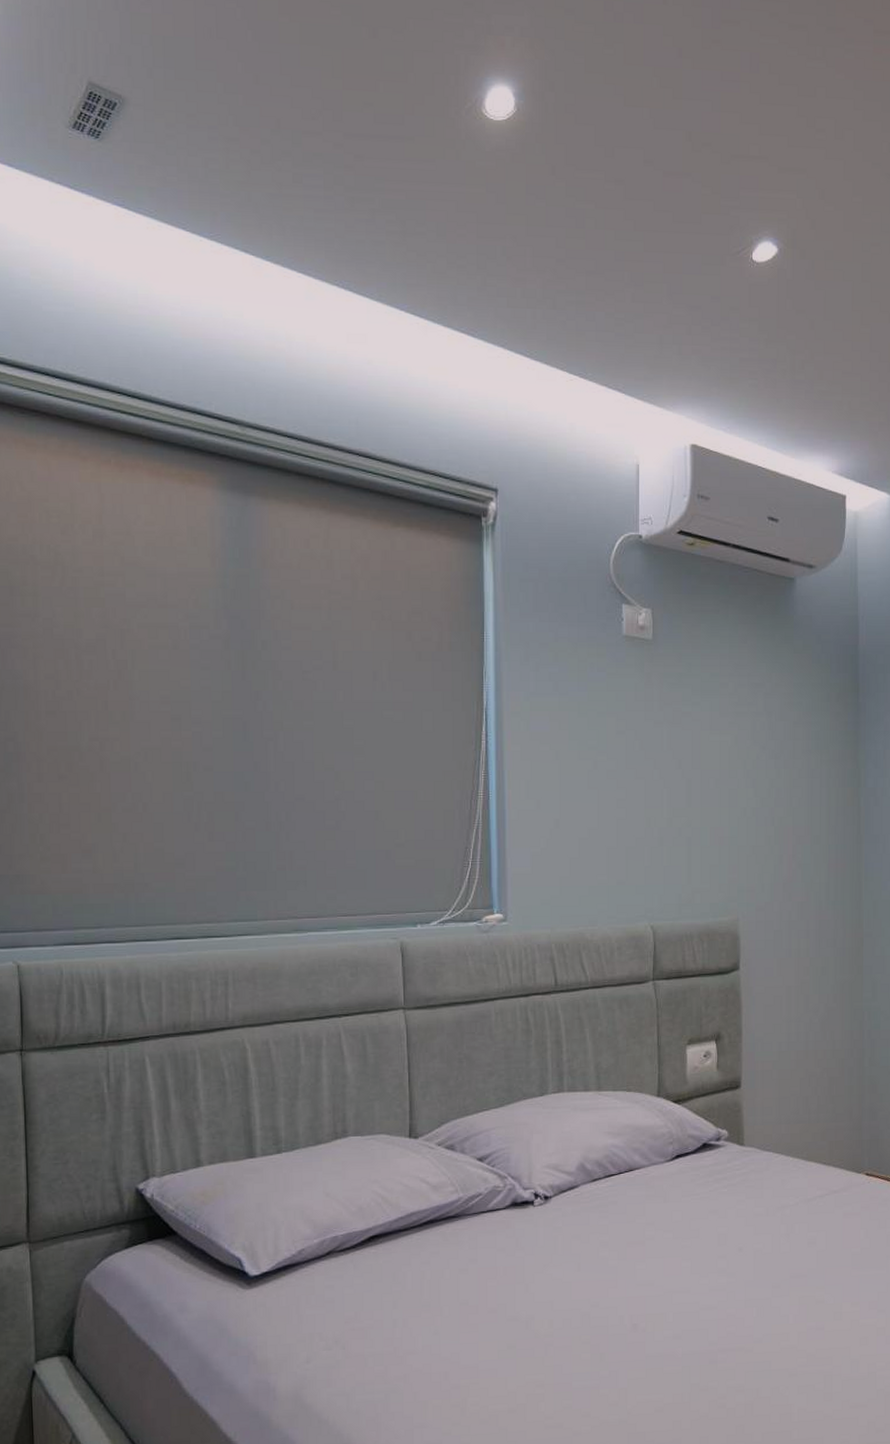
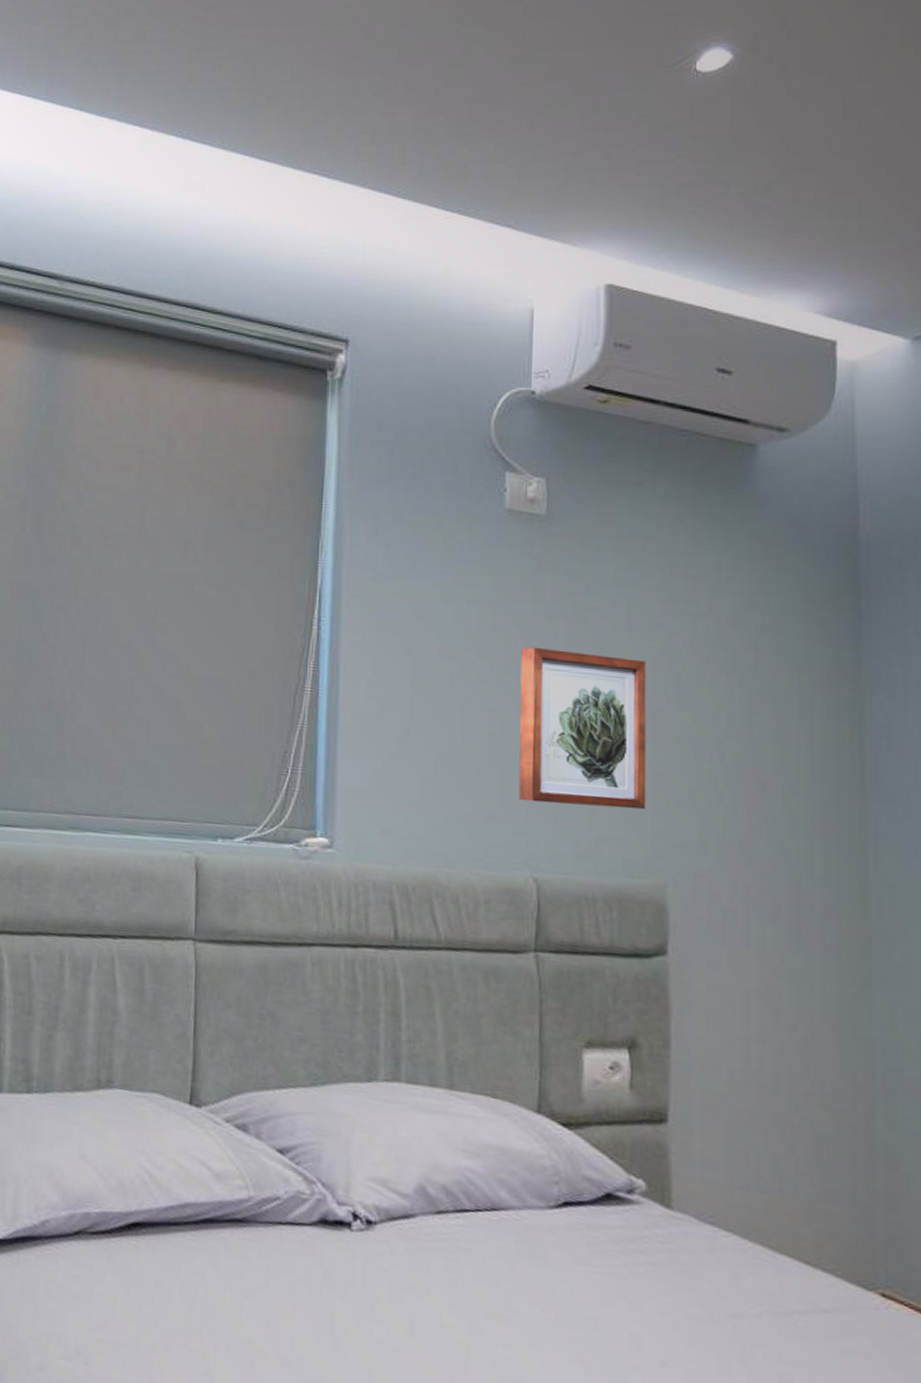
wall art: none [637,747,725,868] -> present [518,646,647,810]

